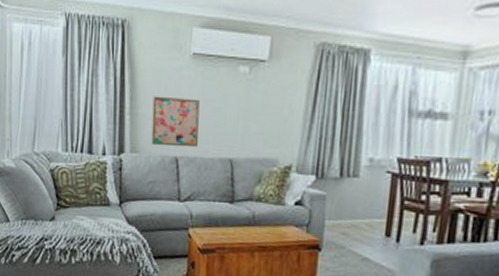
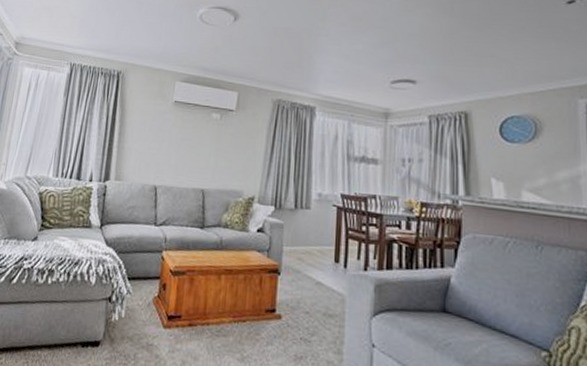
wall art: present [151,96,200,148] -> none [134,133,178,178]

